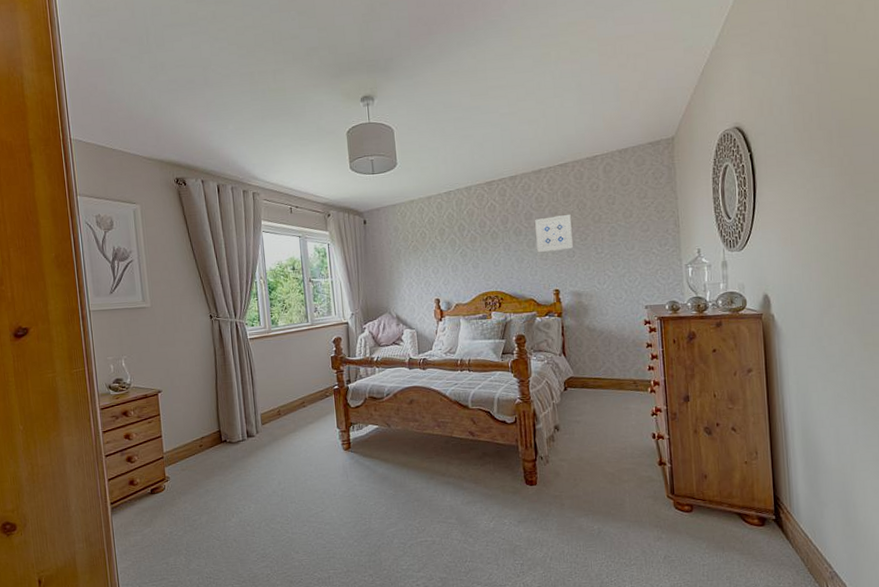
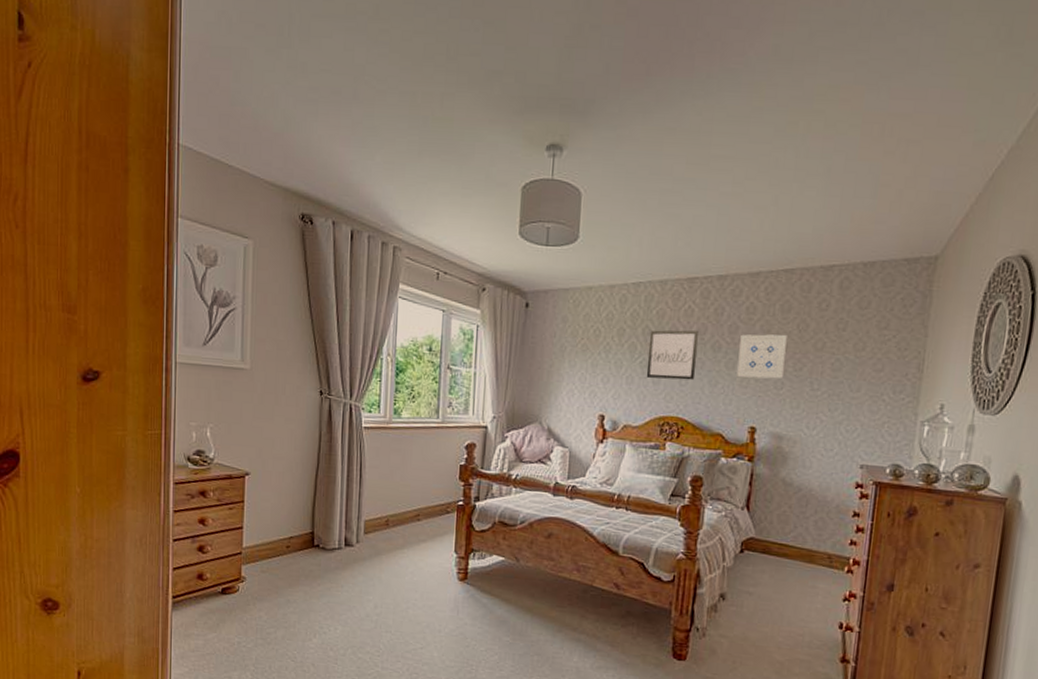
wall art: none [464,221,506,265] -> present [646,330,698,381]

